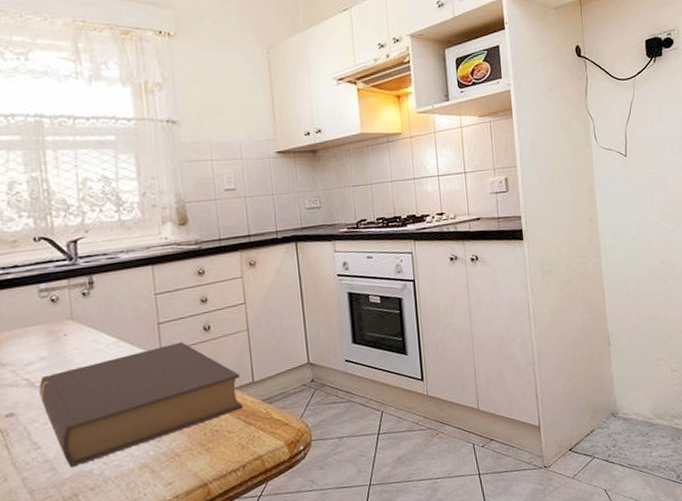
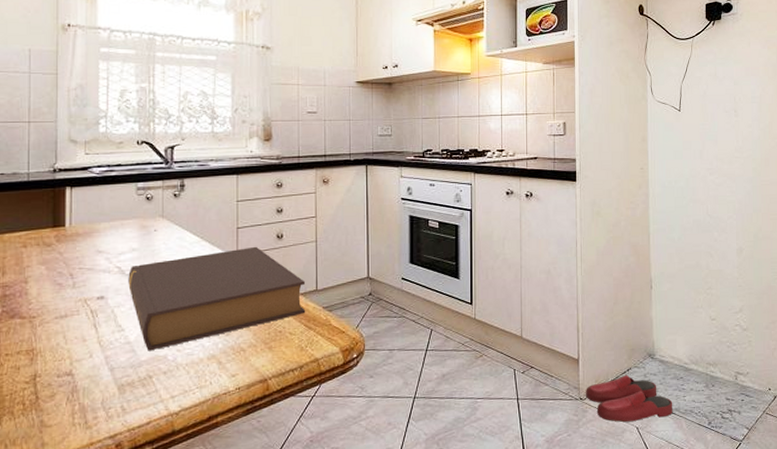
slippers: none [549,437,641,486] -> present [586,375,673,422]

